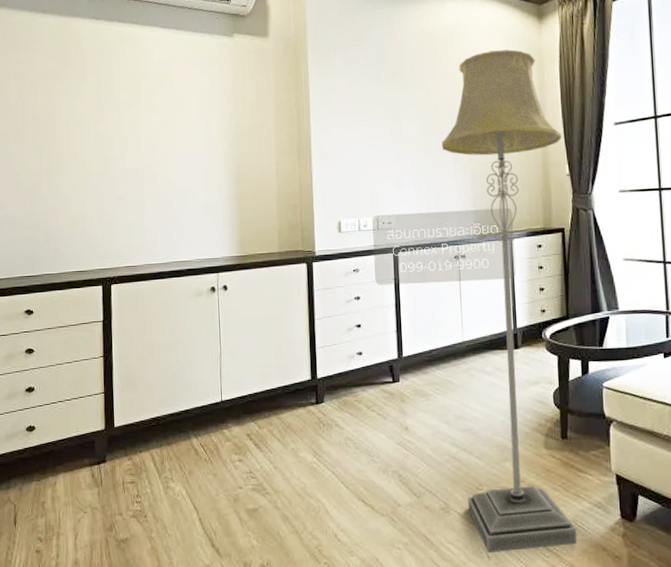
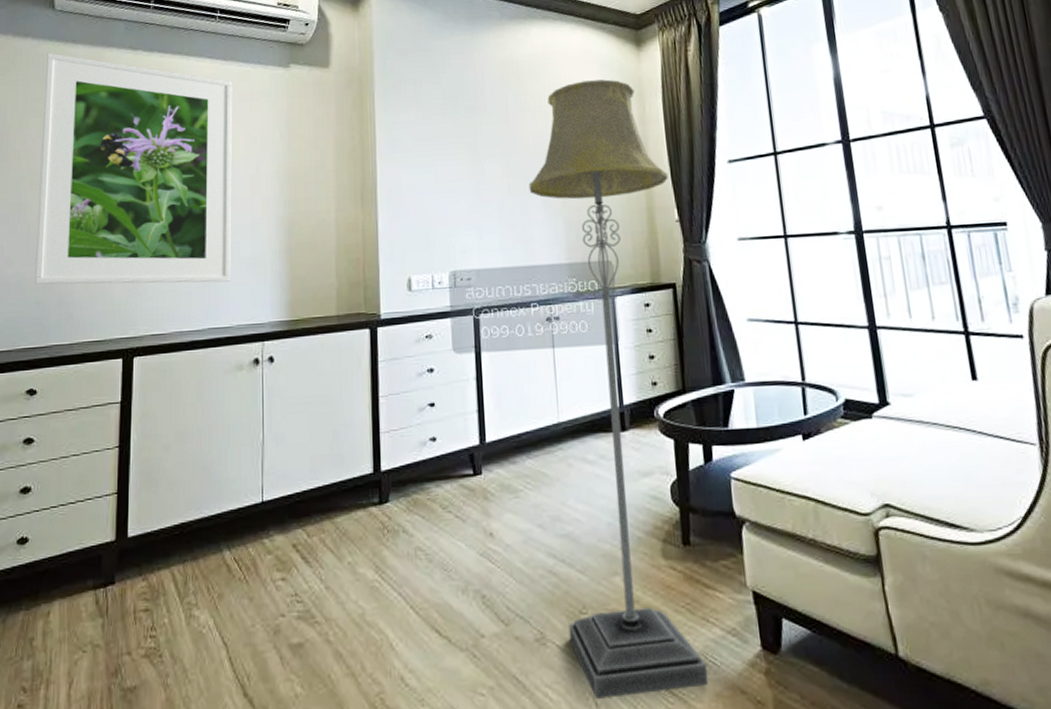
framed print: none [21,22,189,224] -> present [35,53,233,285]

